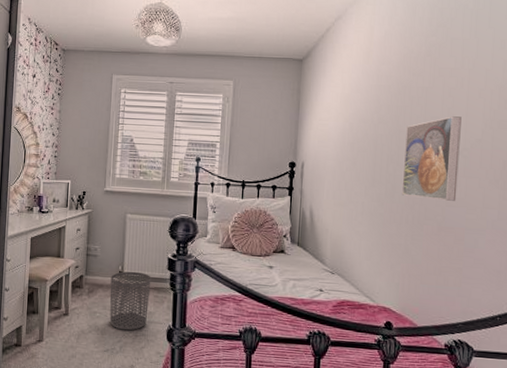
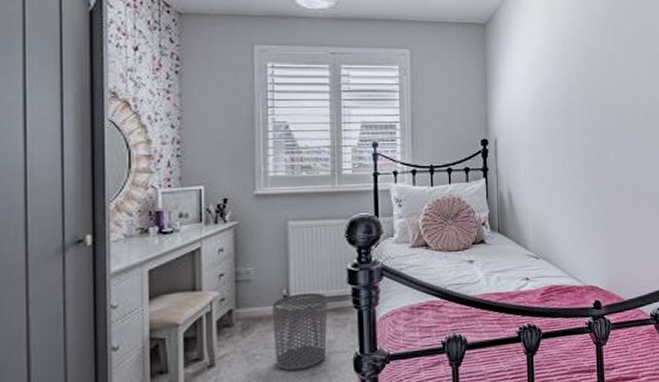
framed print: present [401,116,462,201] -> none [596,81,647,167]

